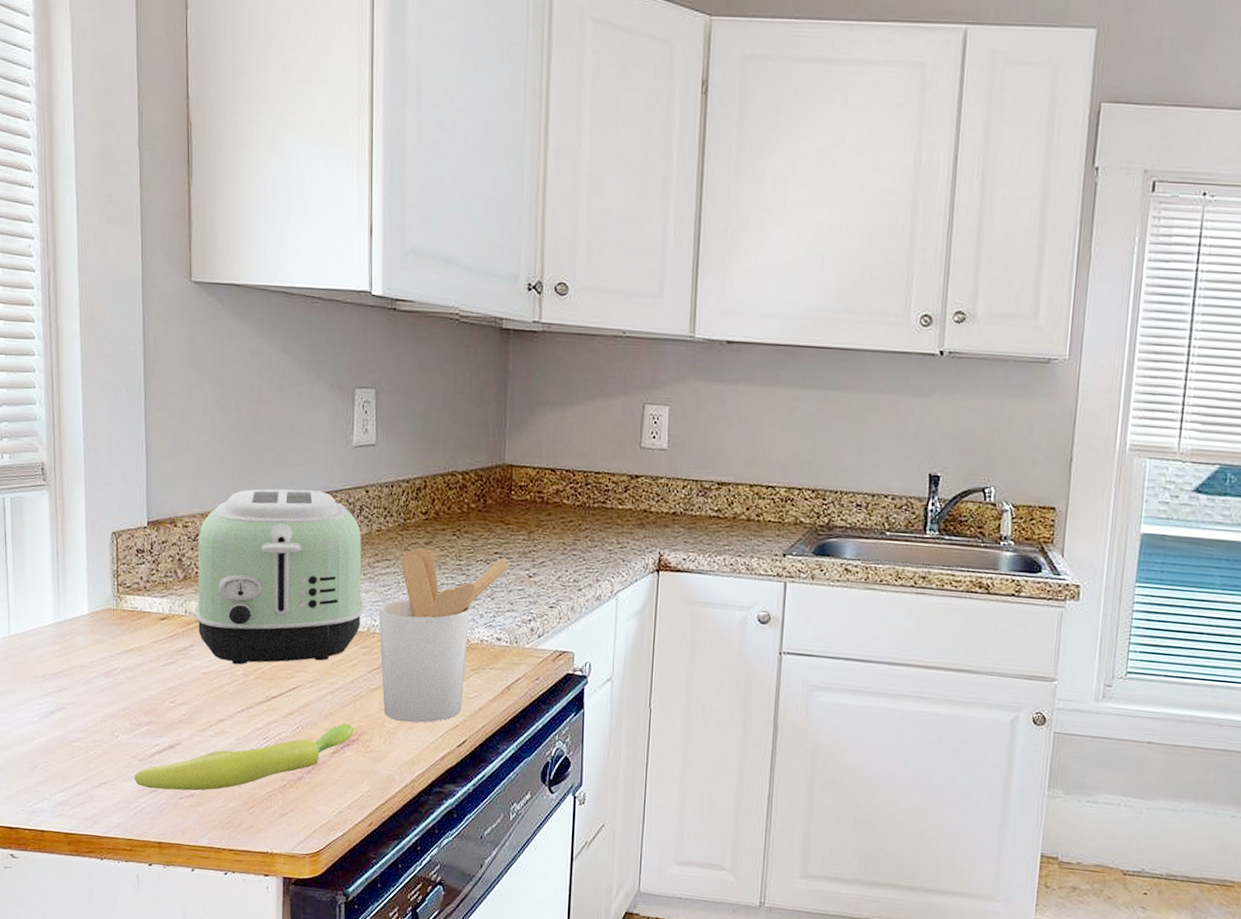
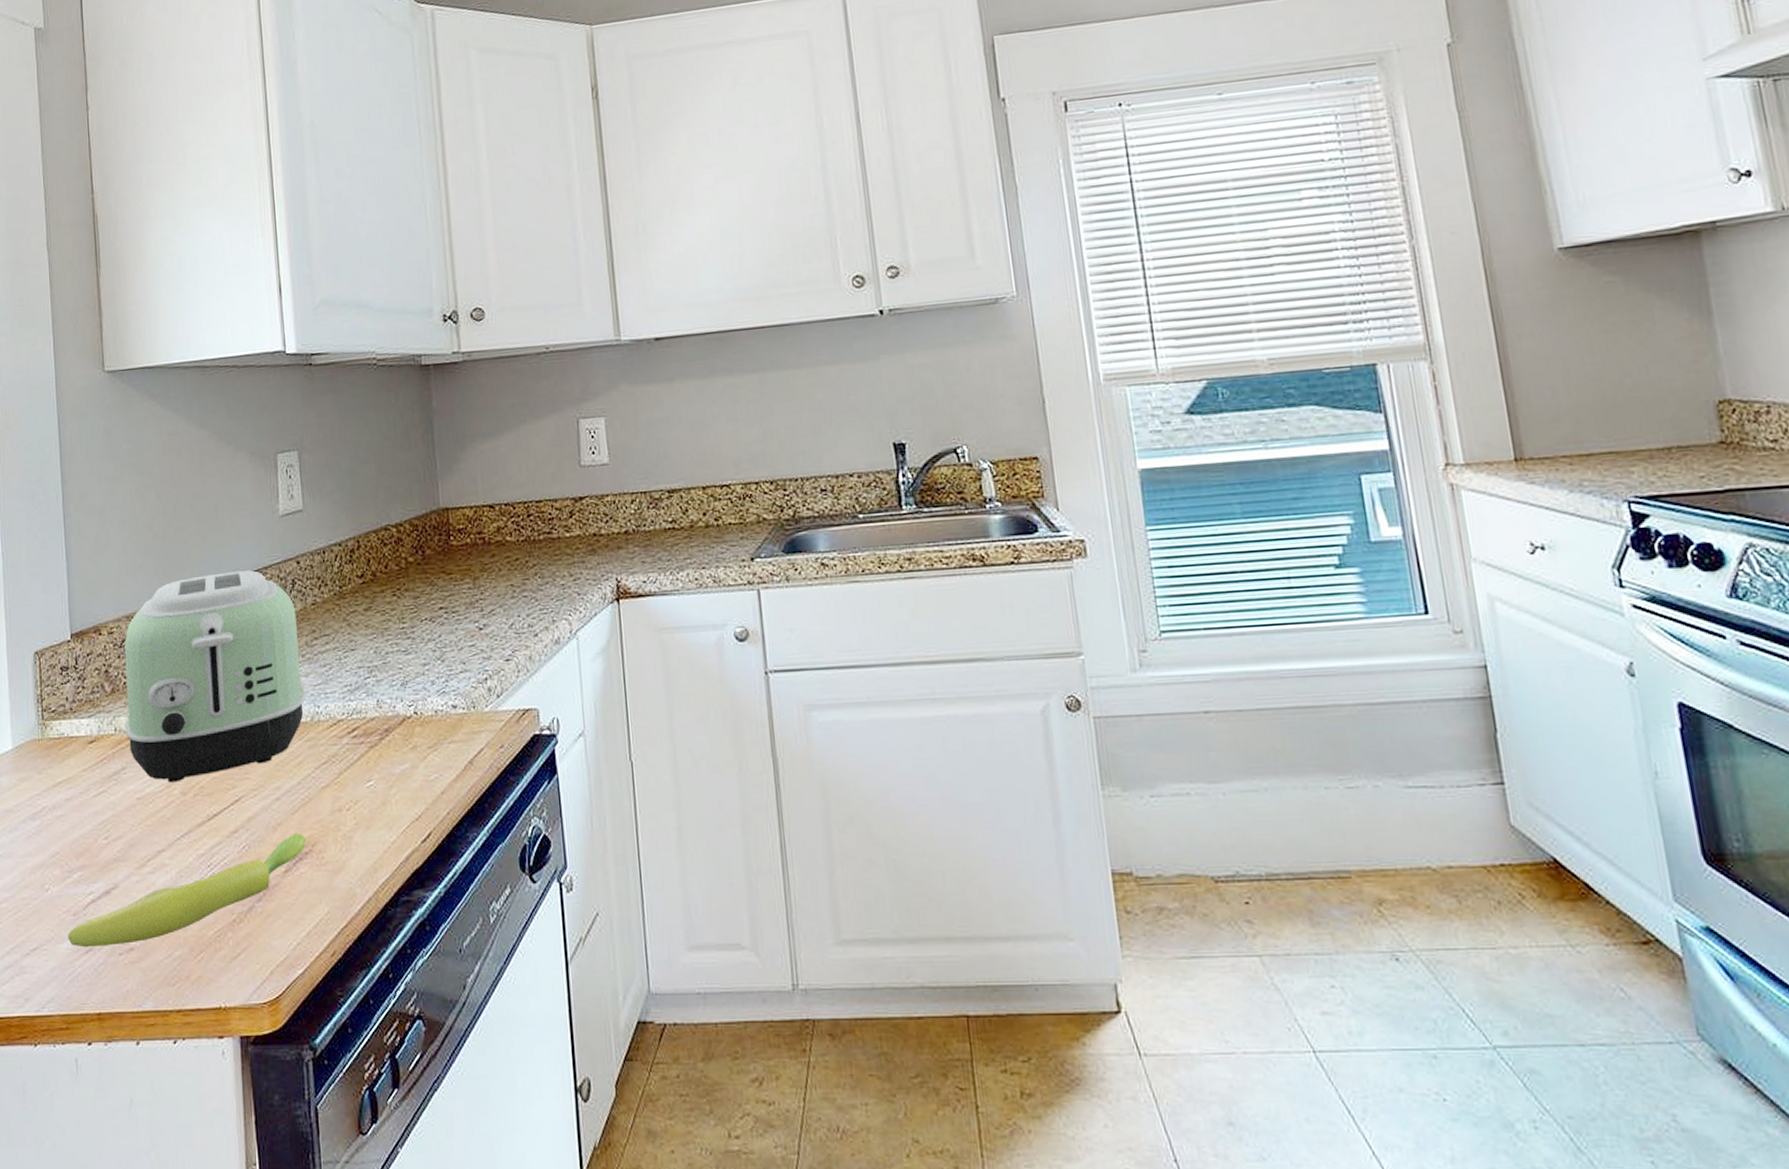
utensil holder: present [379,548,511,723] -> none [321,611,458,822]

